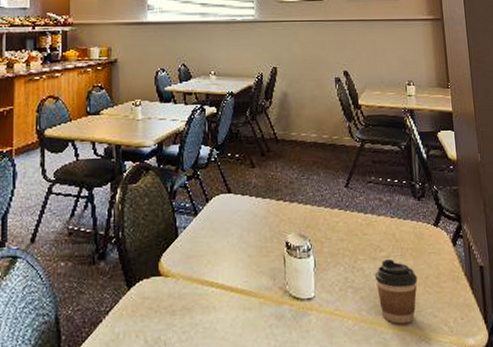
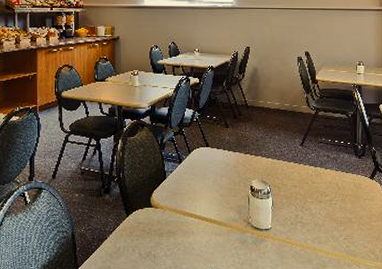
coffee cup: present [374,259,417,324] -> none [319,203,353,251]

